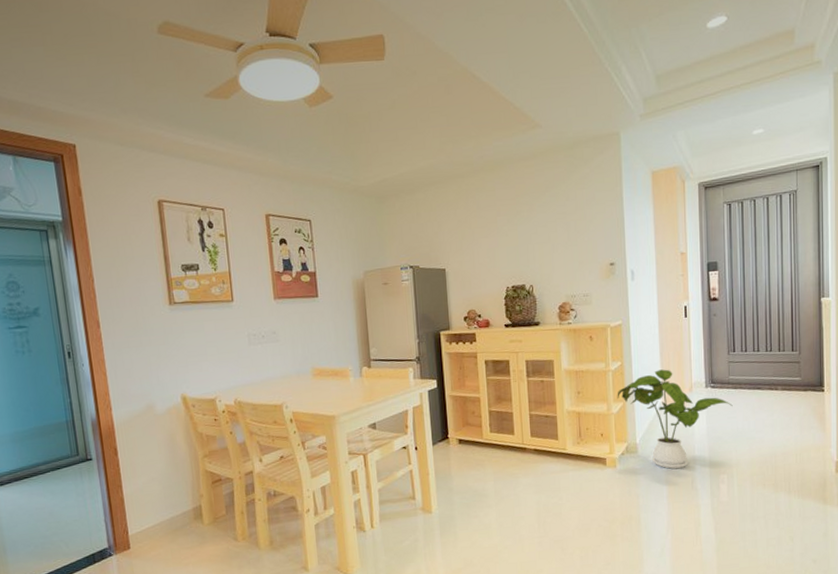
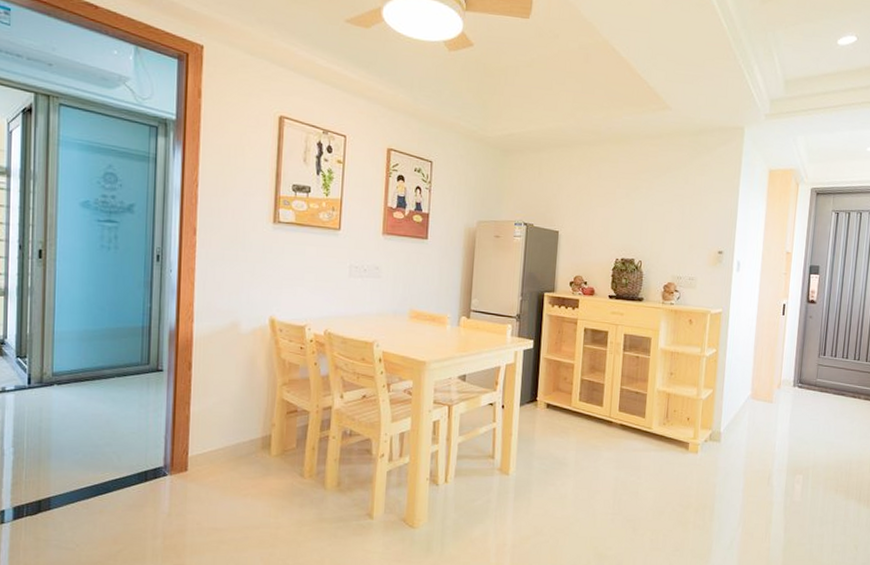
house plant: present [617,369,733,469] -> none [707,362,817,464]

